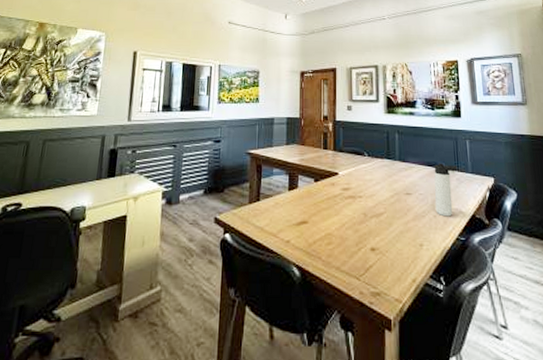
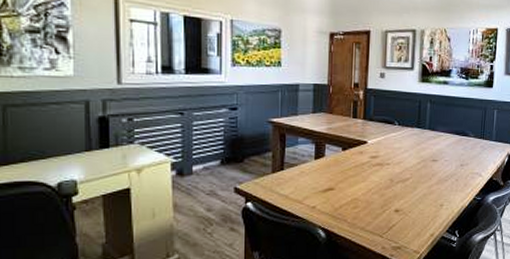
thermos bottle: present [434,163,458,217] -> none [458,131,483,180]

